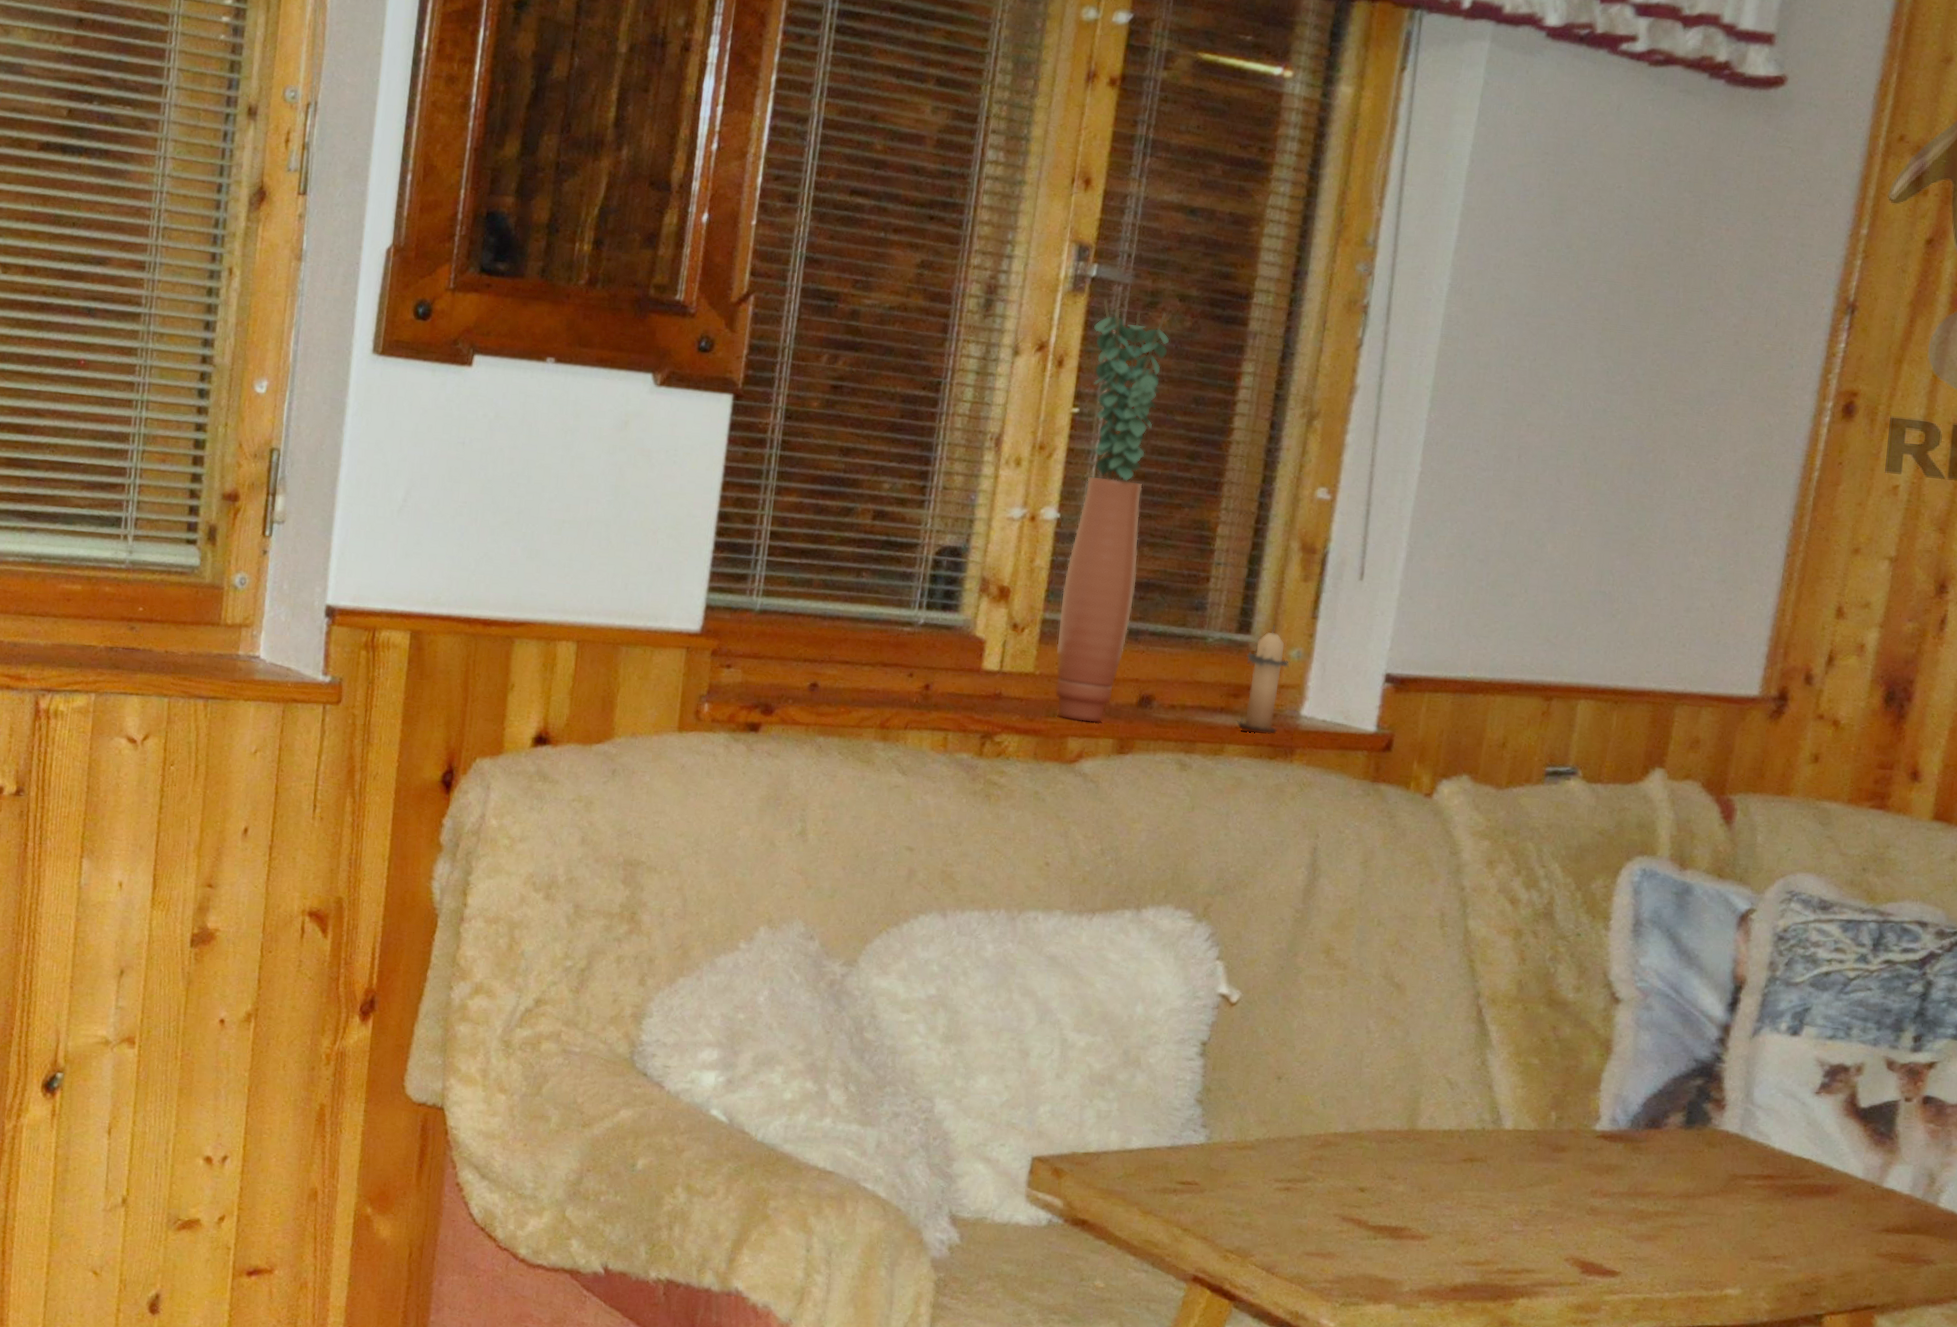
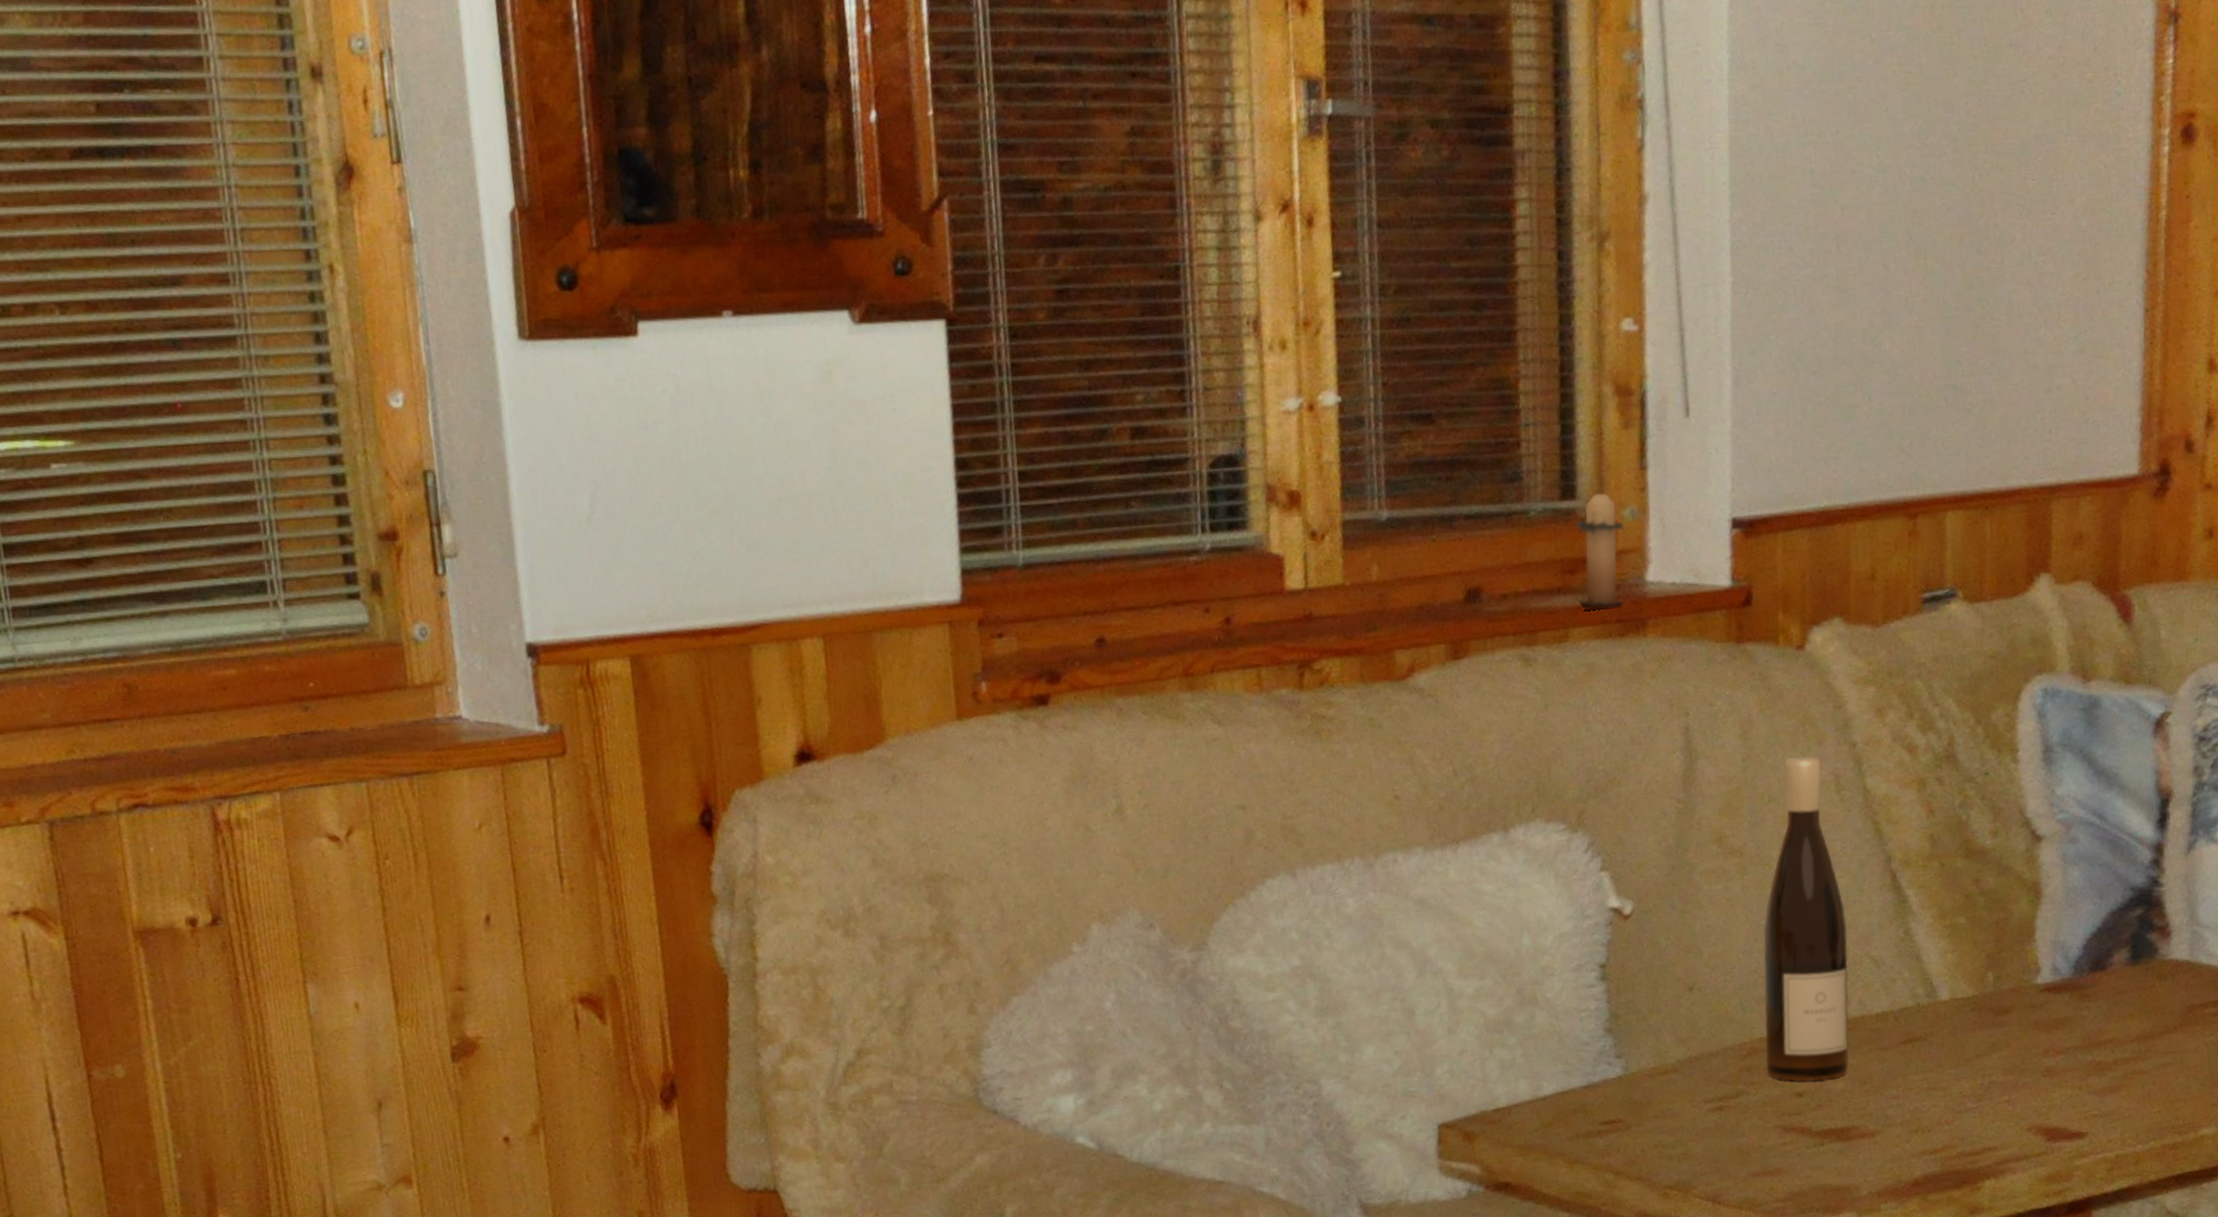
vase: present [1054,299,1170,723] -> none [1339,139,1441,630]
bottle: none [1335,889,1432,1181] -> present [1763,756,1849,1081]

